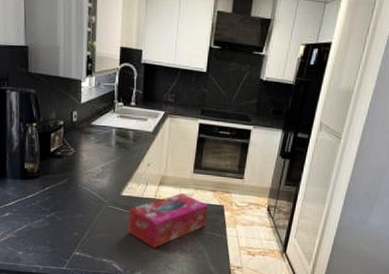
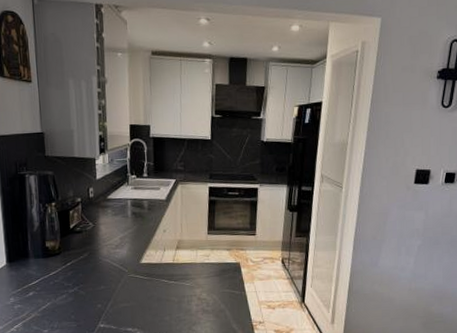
tissue box: present [128,192,209,249] -> none [149,254,225,312]

